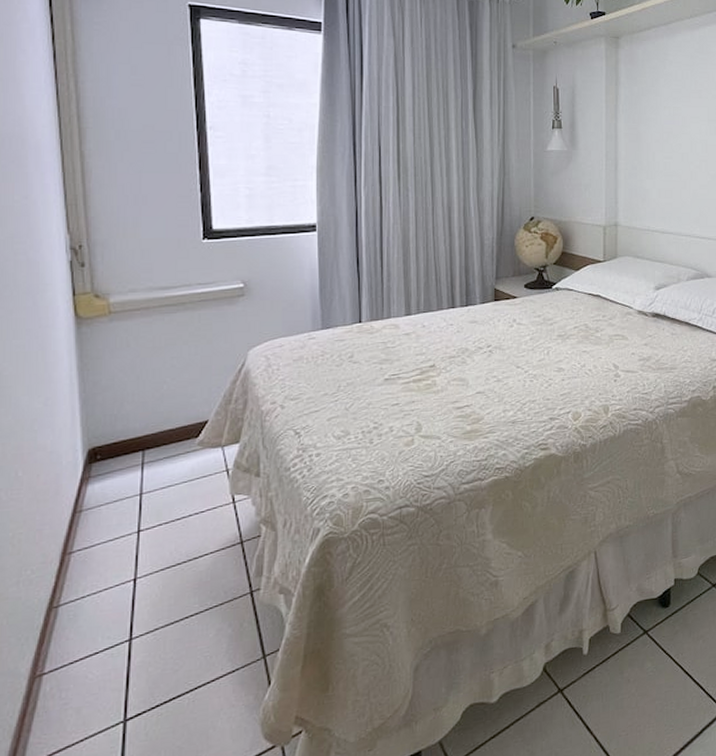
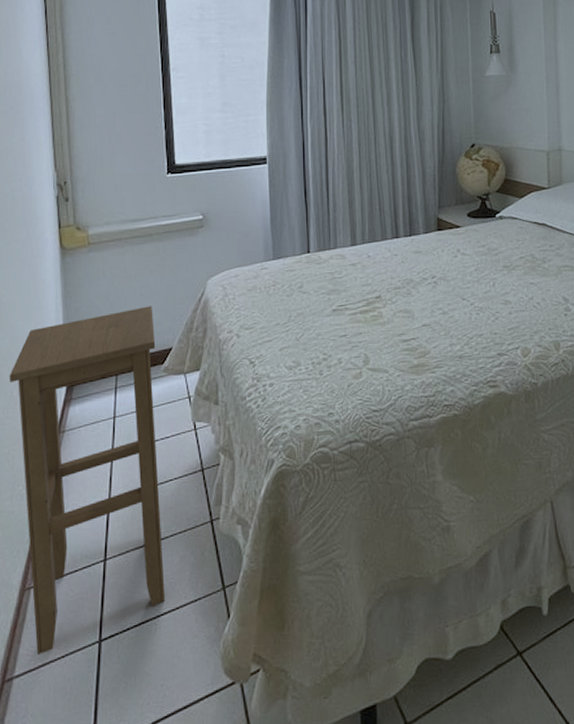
stool: none [12,378,199,742] -> present [9,306,165,655]

